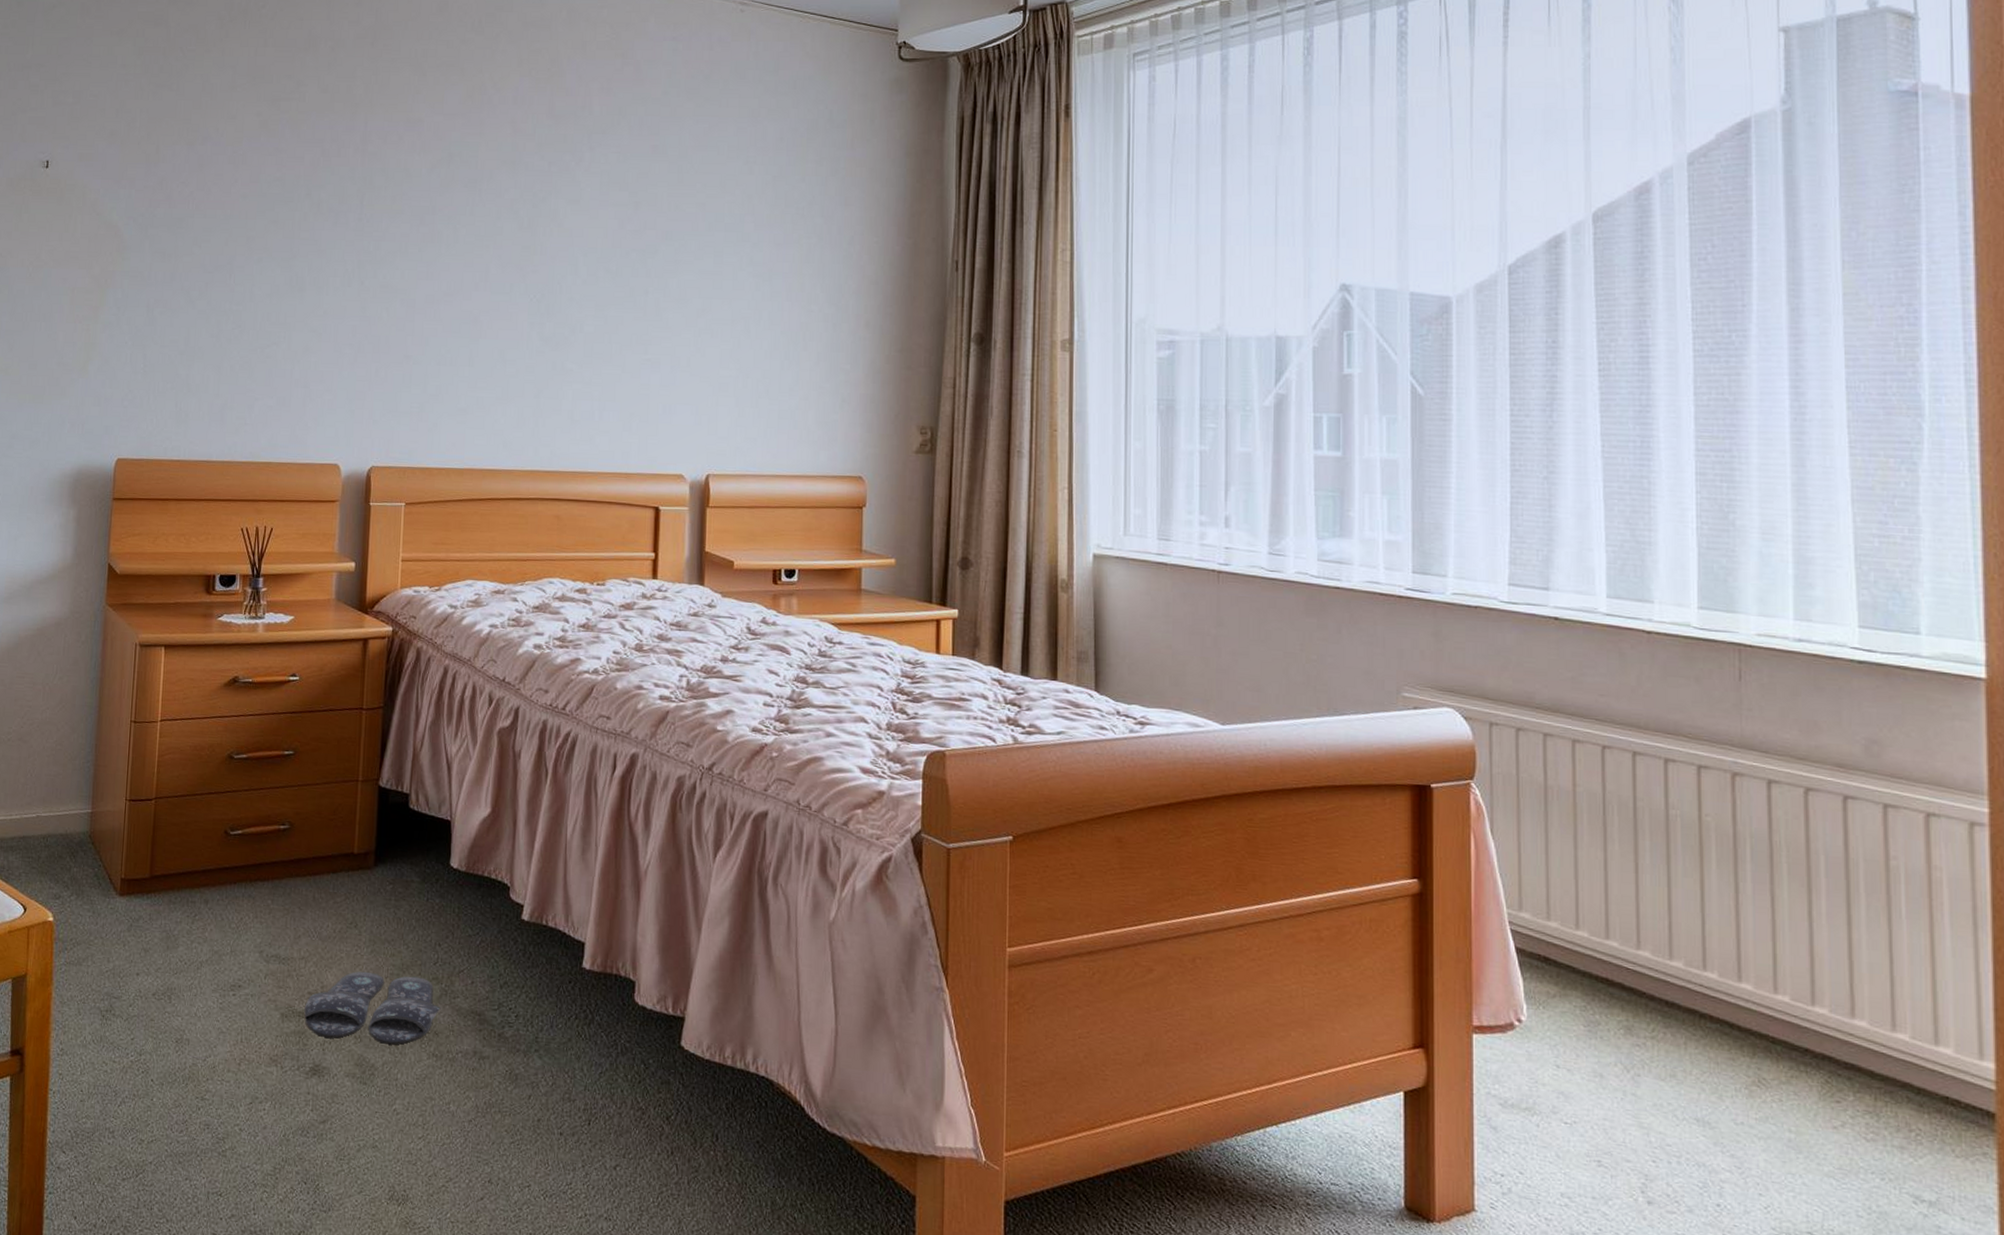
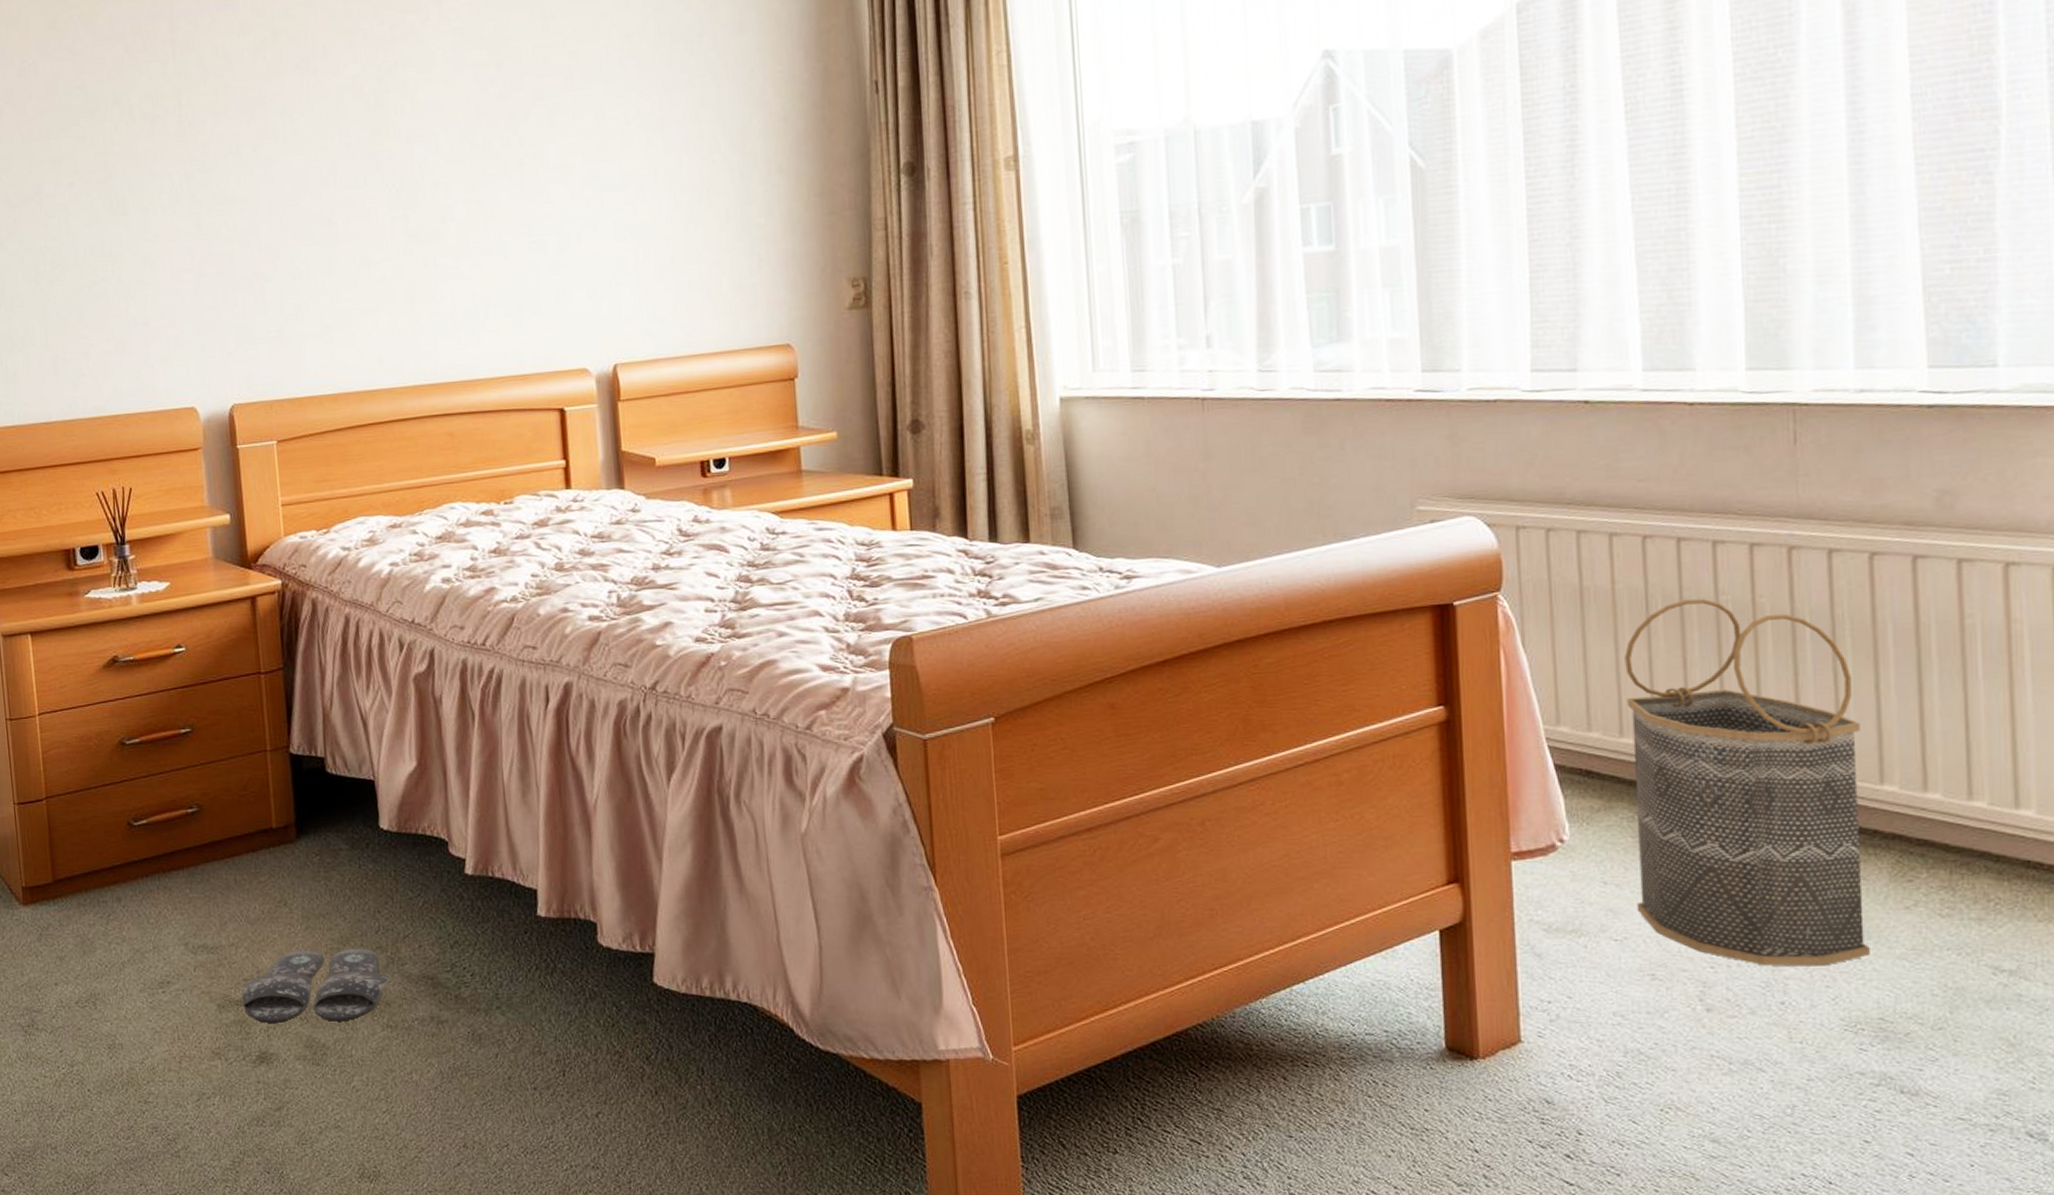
basket: none [1583,808,1800,1174] -> present [1625,598,1870,967]

